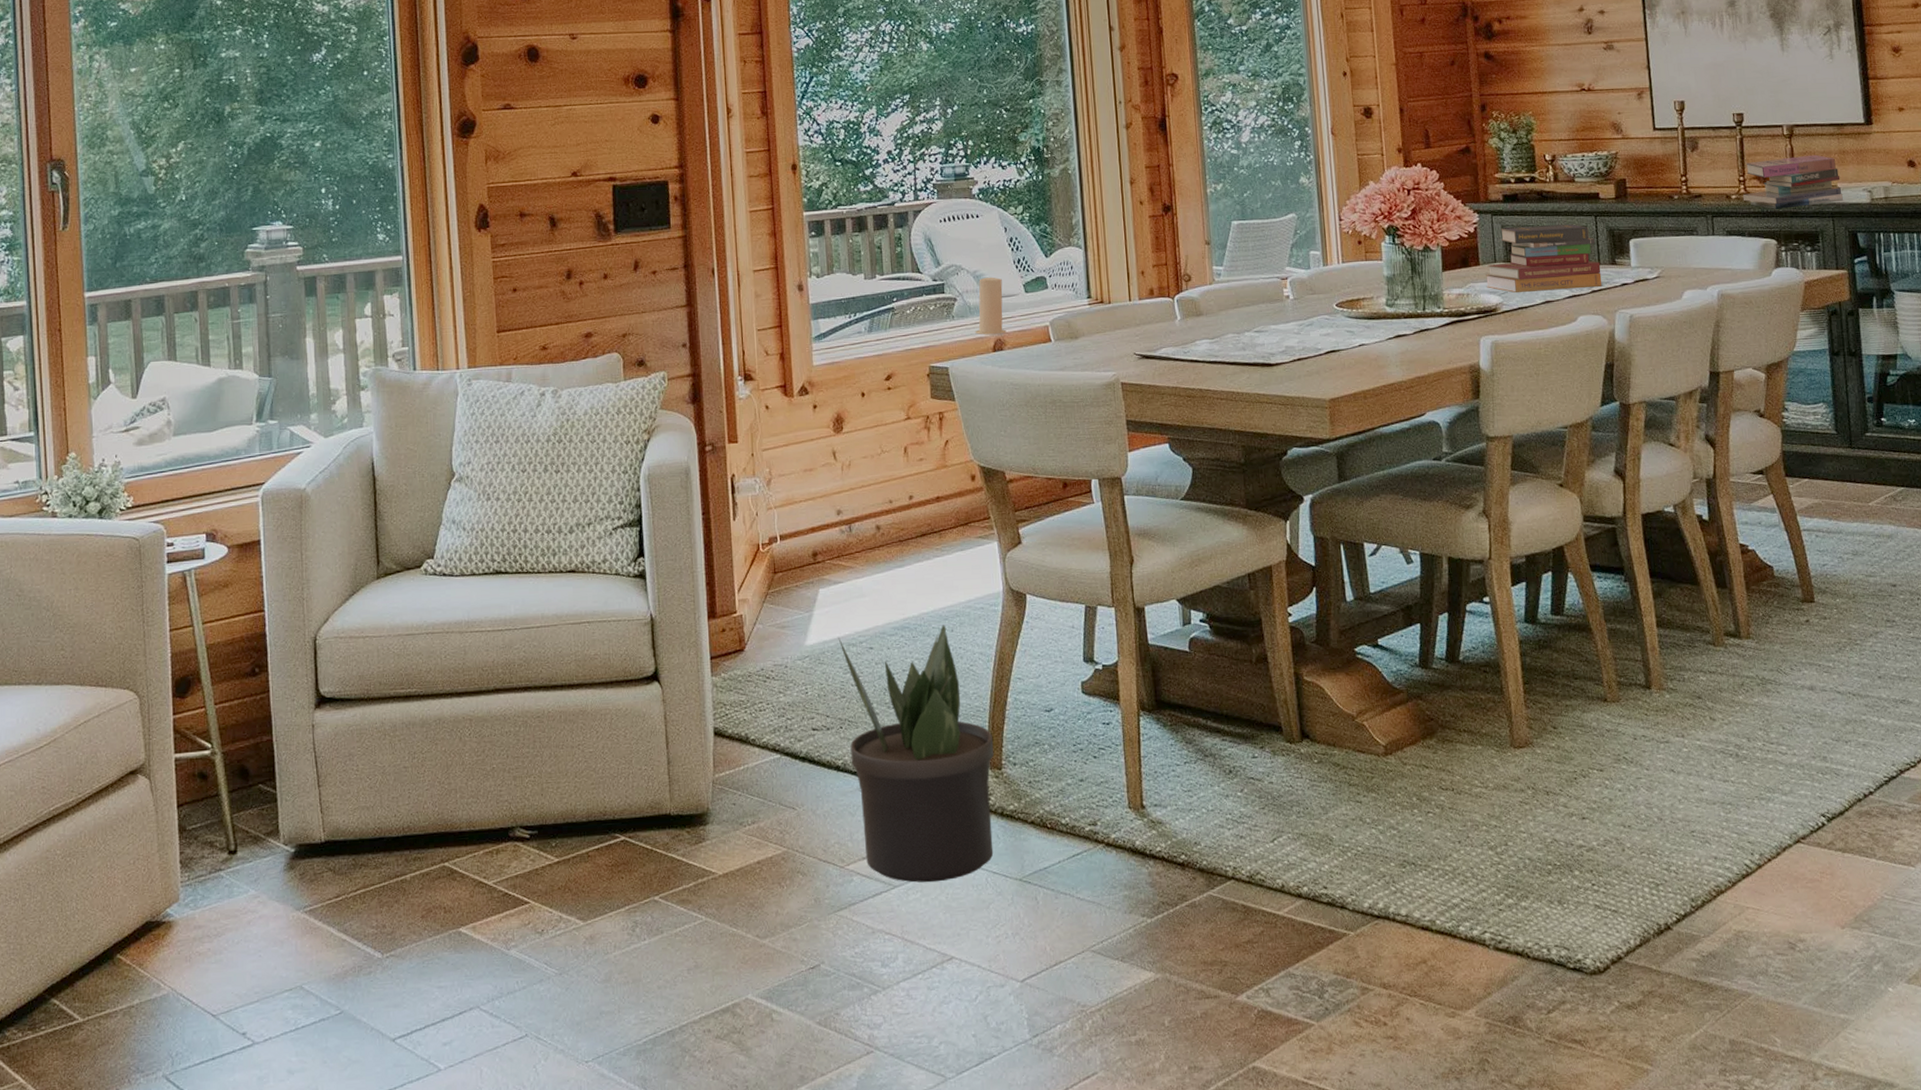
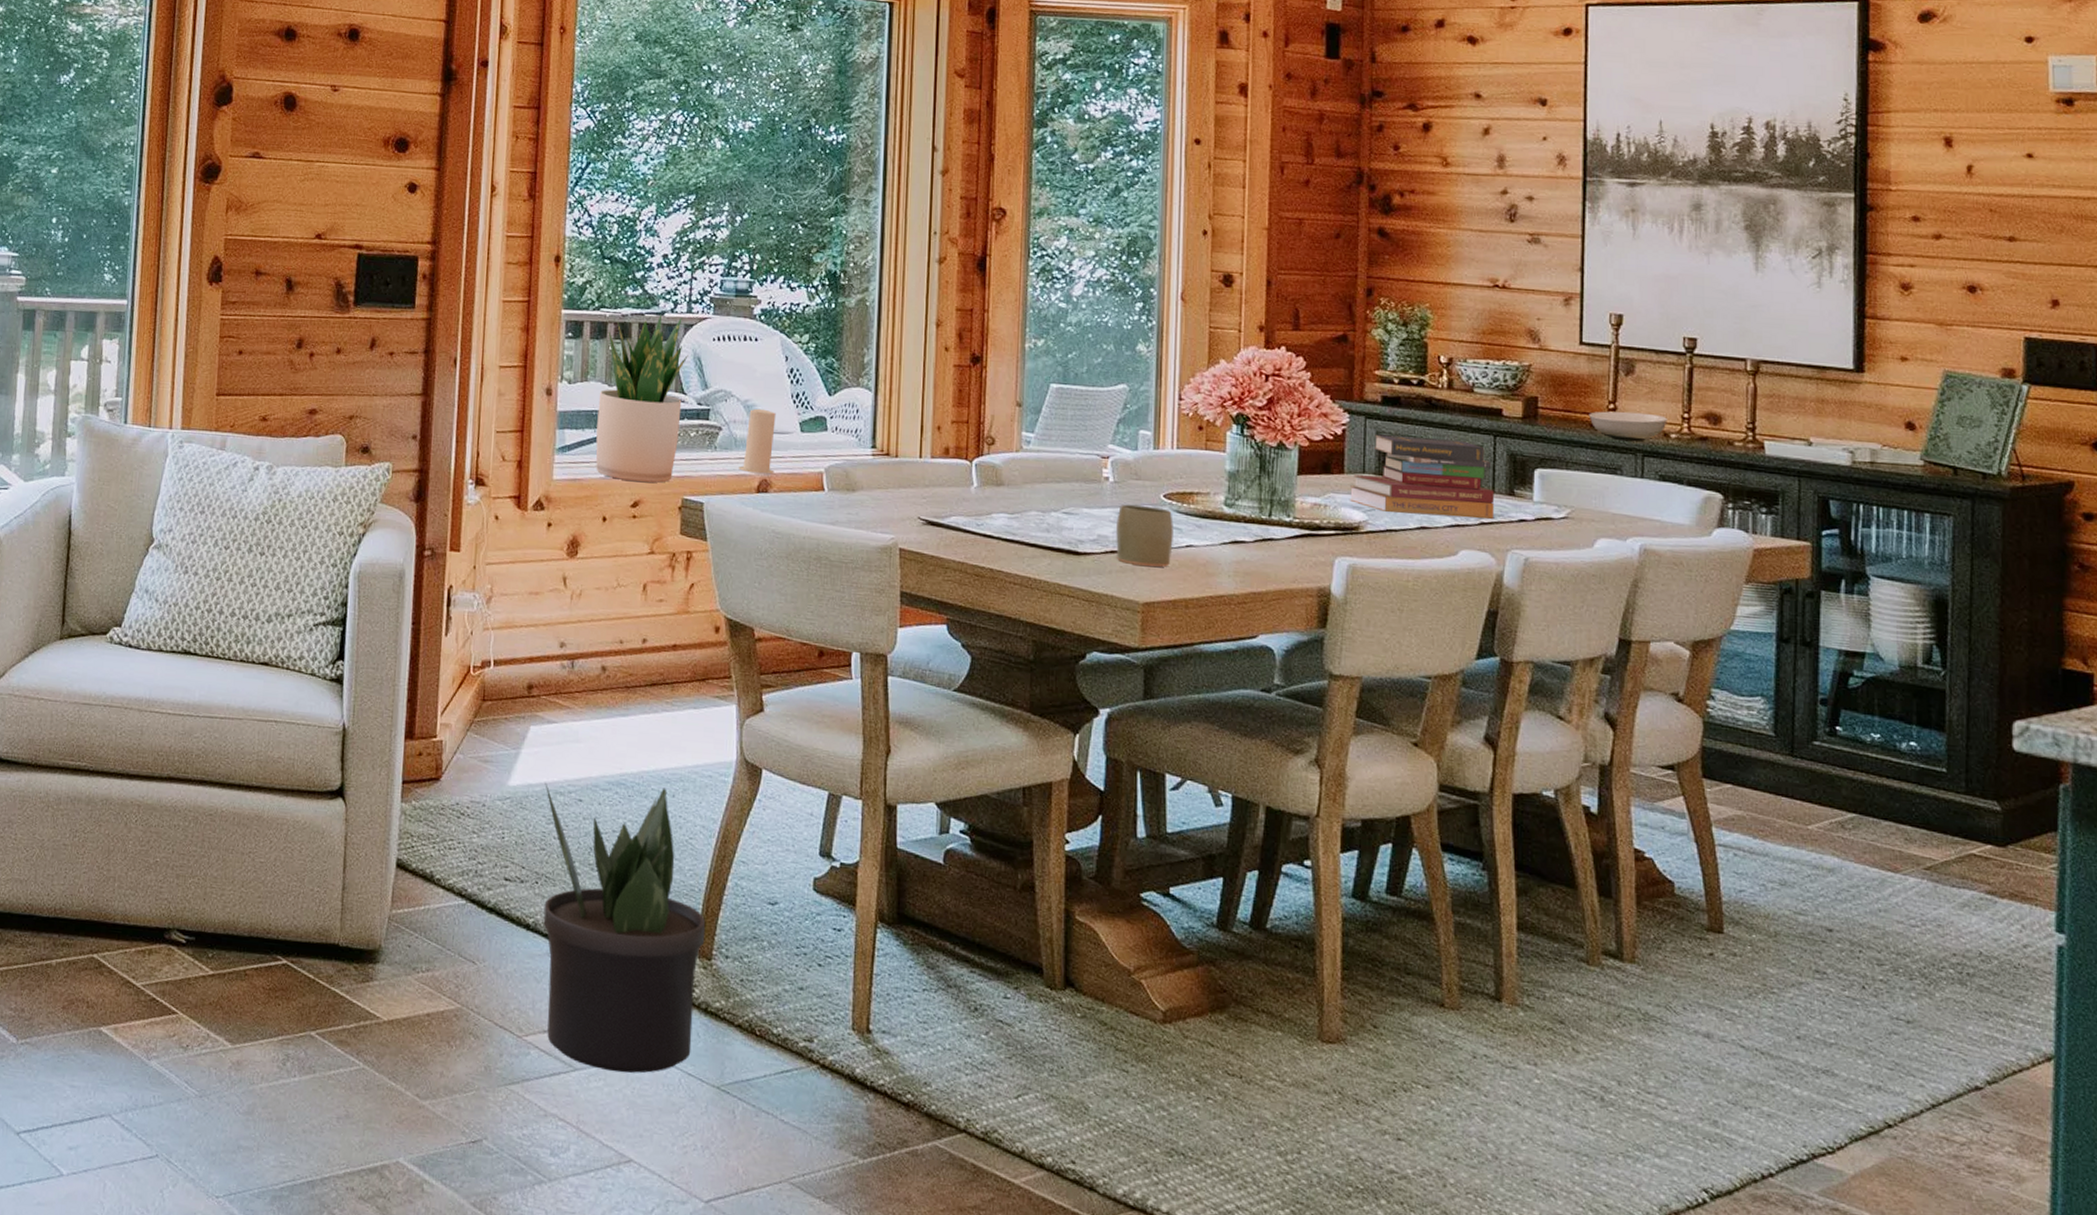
planter: none [845,205,920,358] -> present [595,314,688,483]
mug: none [1299,315,1348,368] -> present [1116,504,1173,568]
bowl: none [1666,181,1729,207] -> present [1588,411,1669,443]
books: present [1742,154,1843,209] -> none [1685,397,1815,460]

